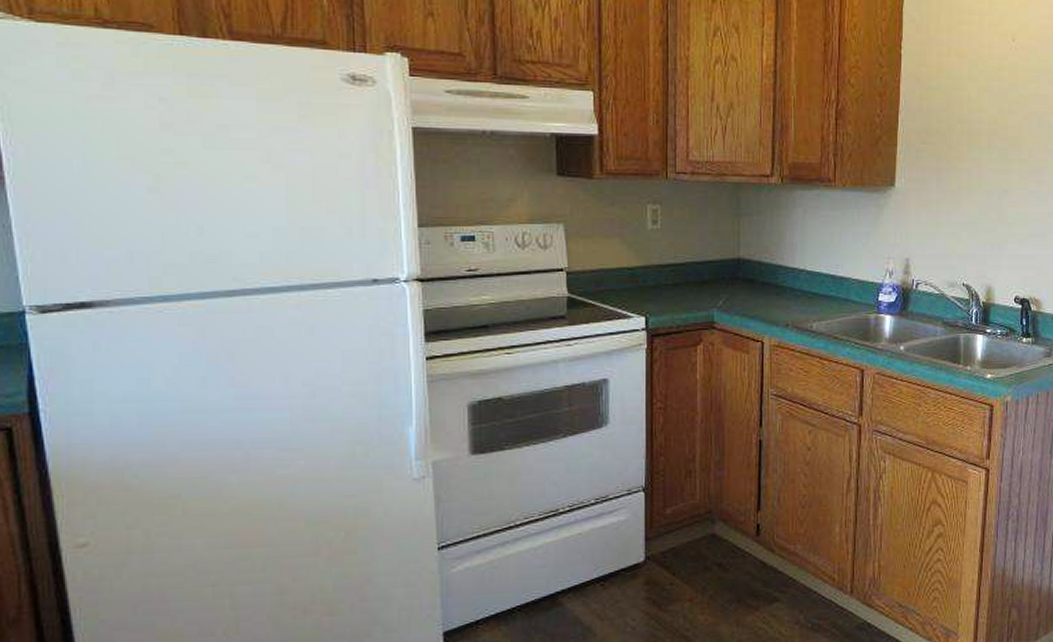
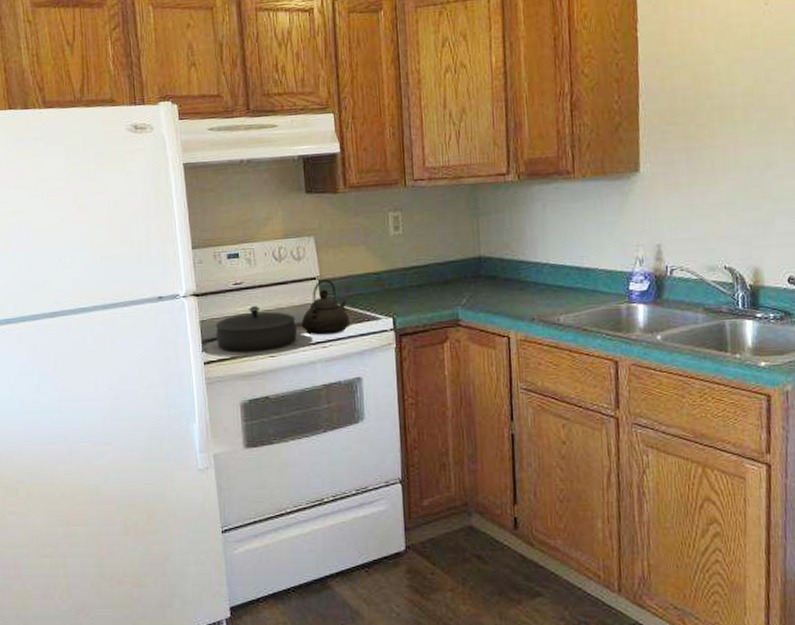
cooking pot: none [422,295,558,354] -> present [200,305,314,358]
teakettle: none [544,271,599,333] -> present [301,279,351,336]

